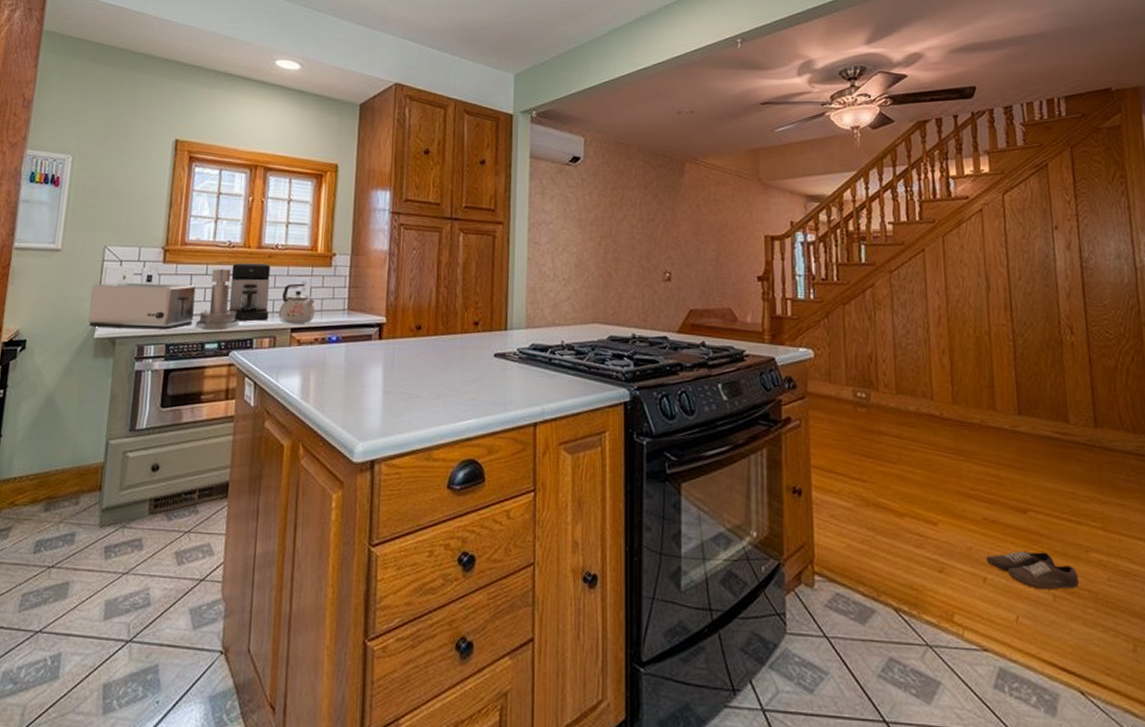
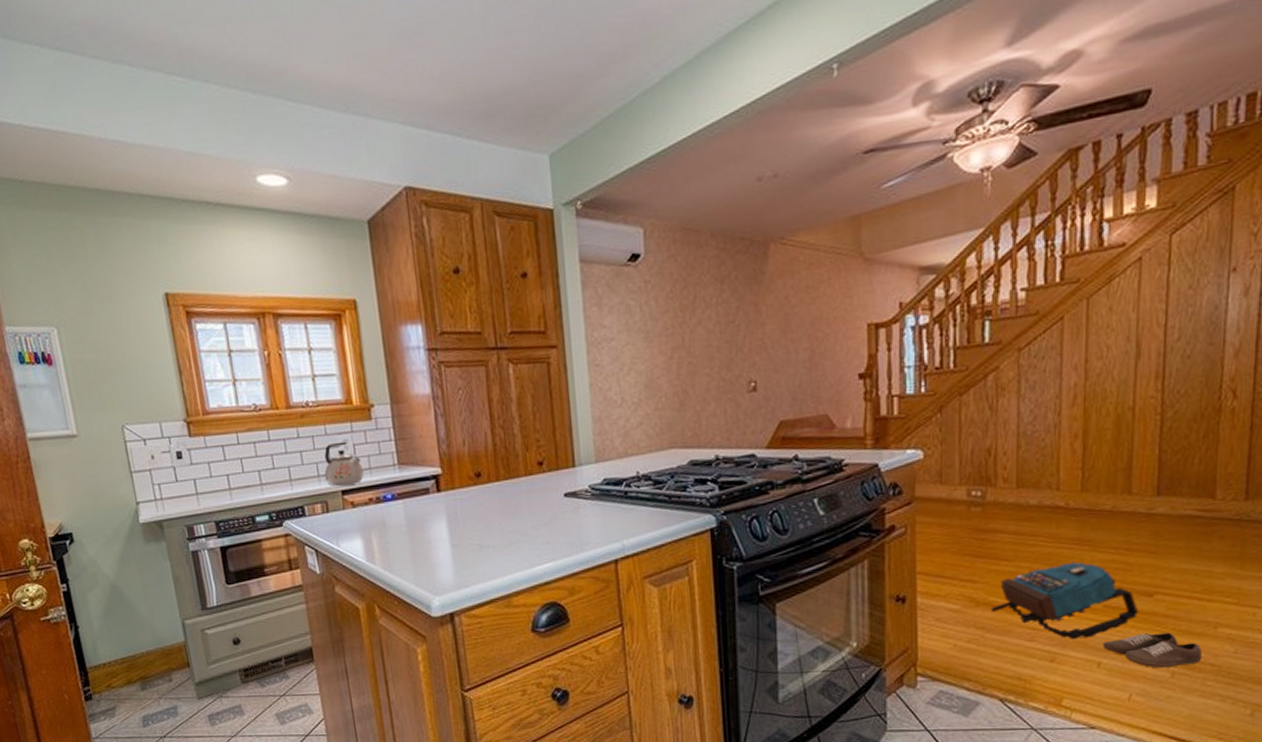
toaster: present [88,282,196,330] -> none [121,456,237,513]
paper towel holder: present [193,269,240,330] -> none [238,435,287,503]
coffee maker: present [228,263,271,322] -> none [263,424,316,490]
backpack: none [880,470,1016,550] -> present [990,562,1139,639]

